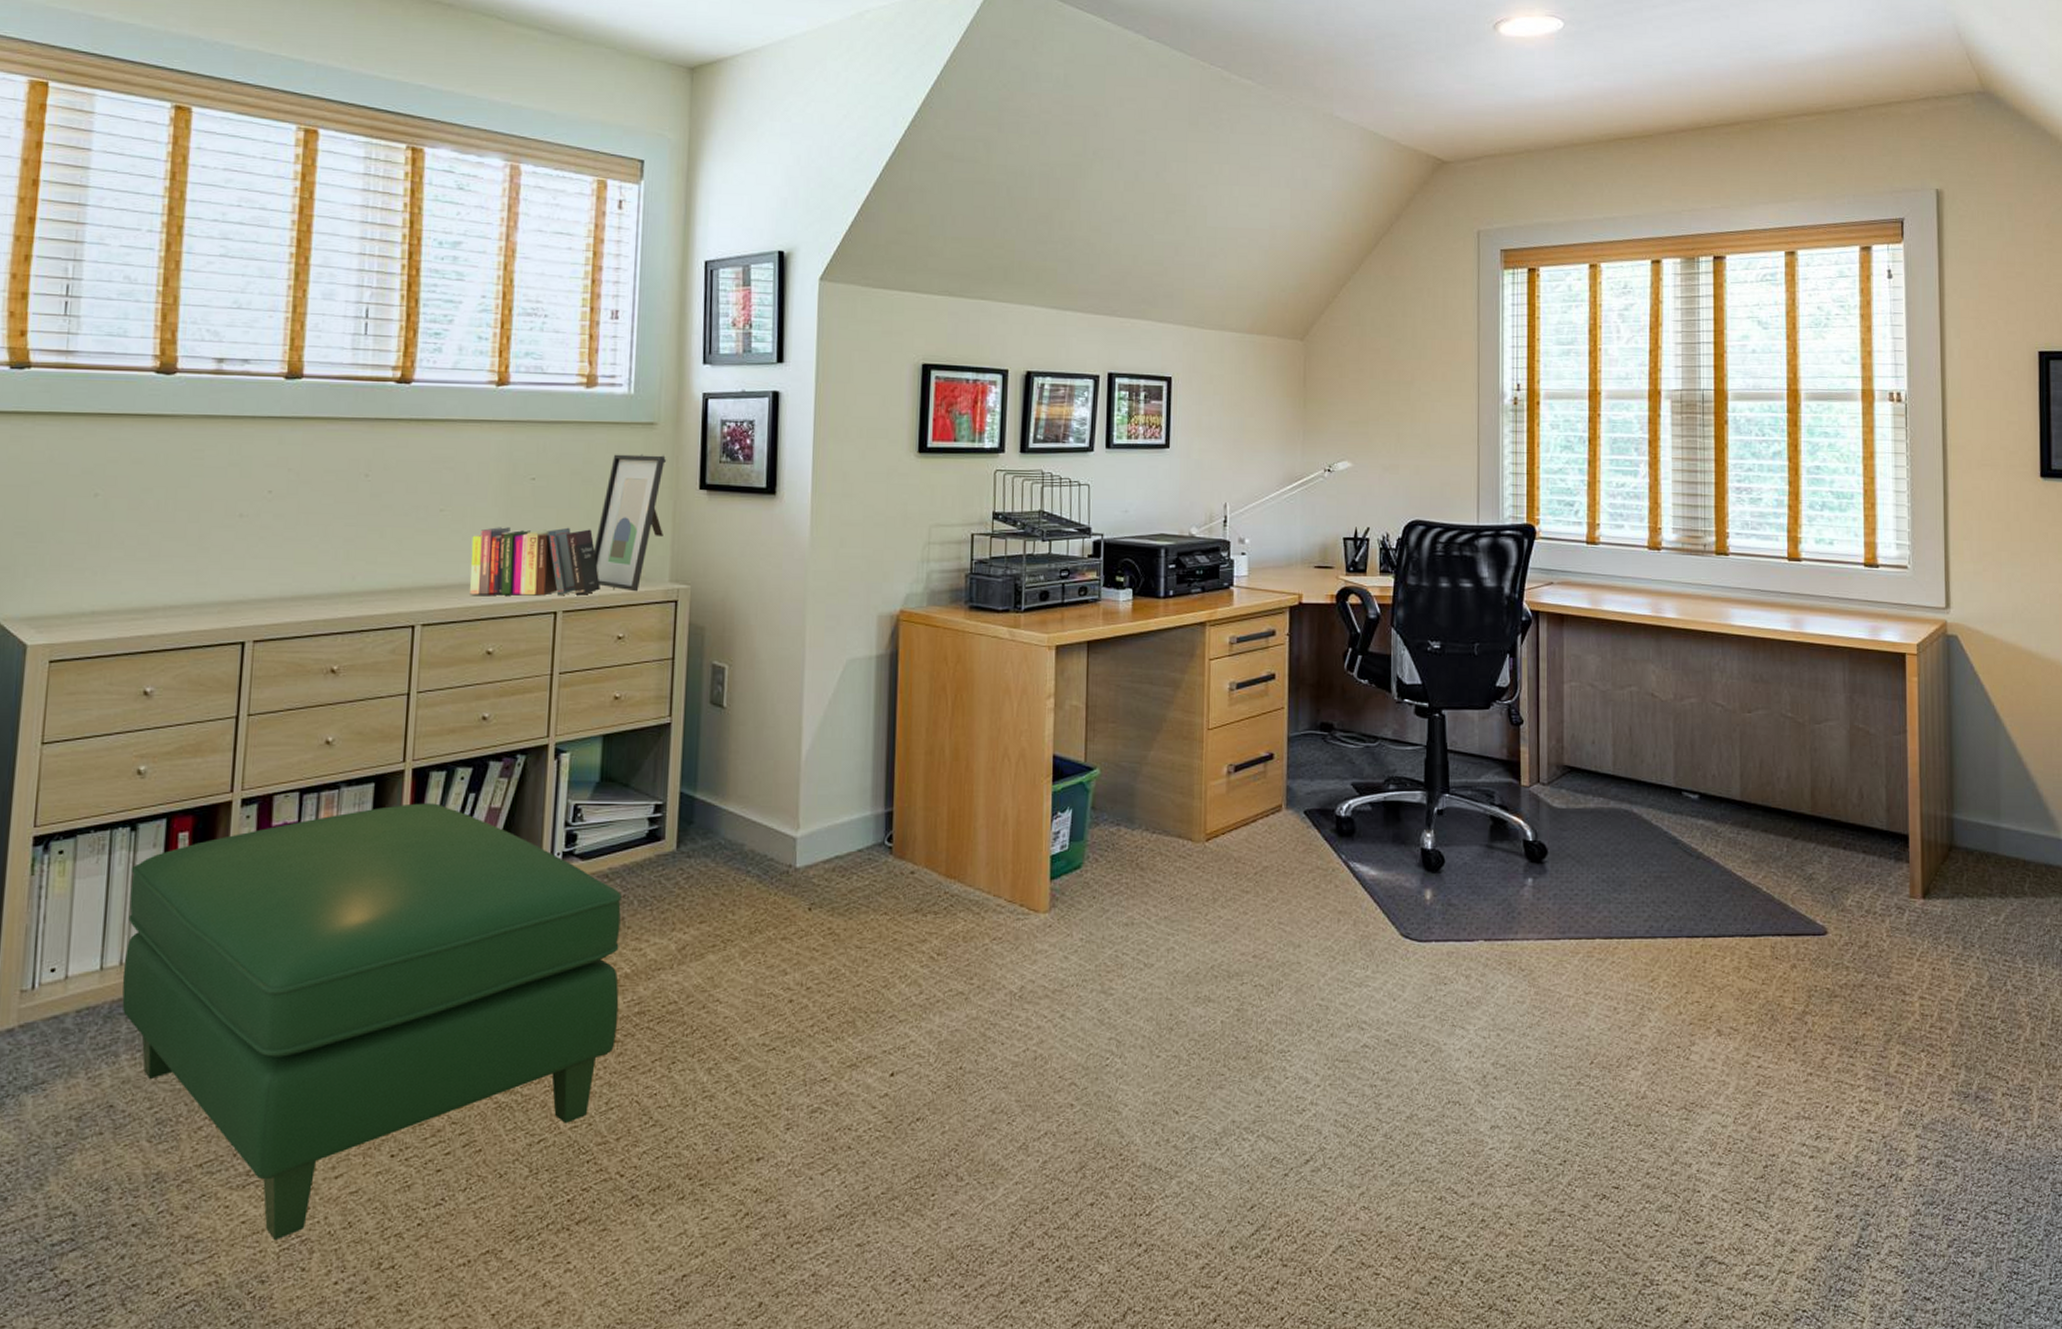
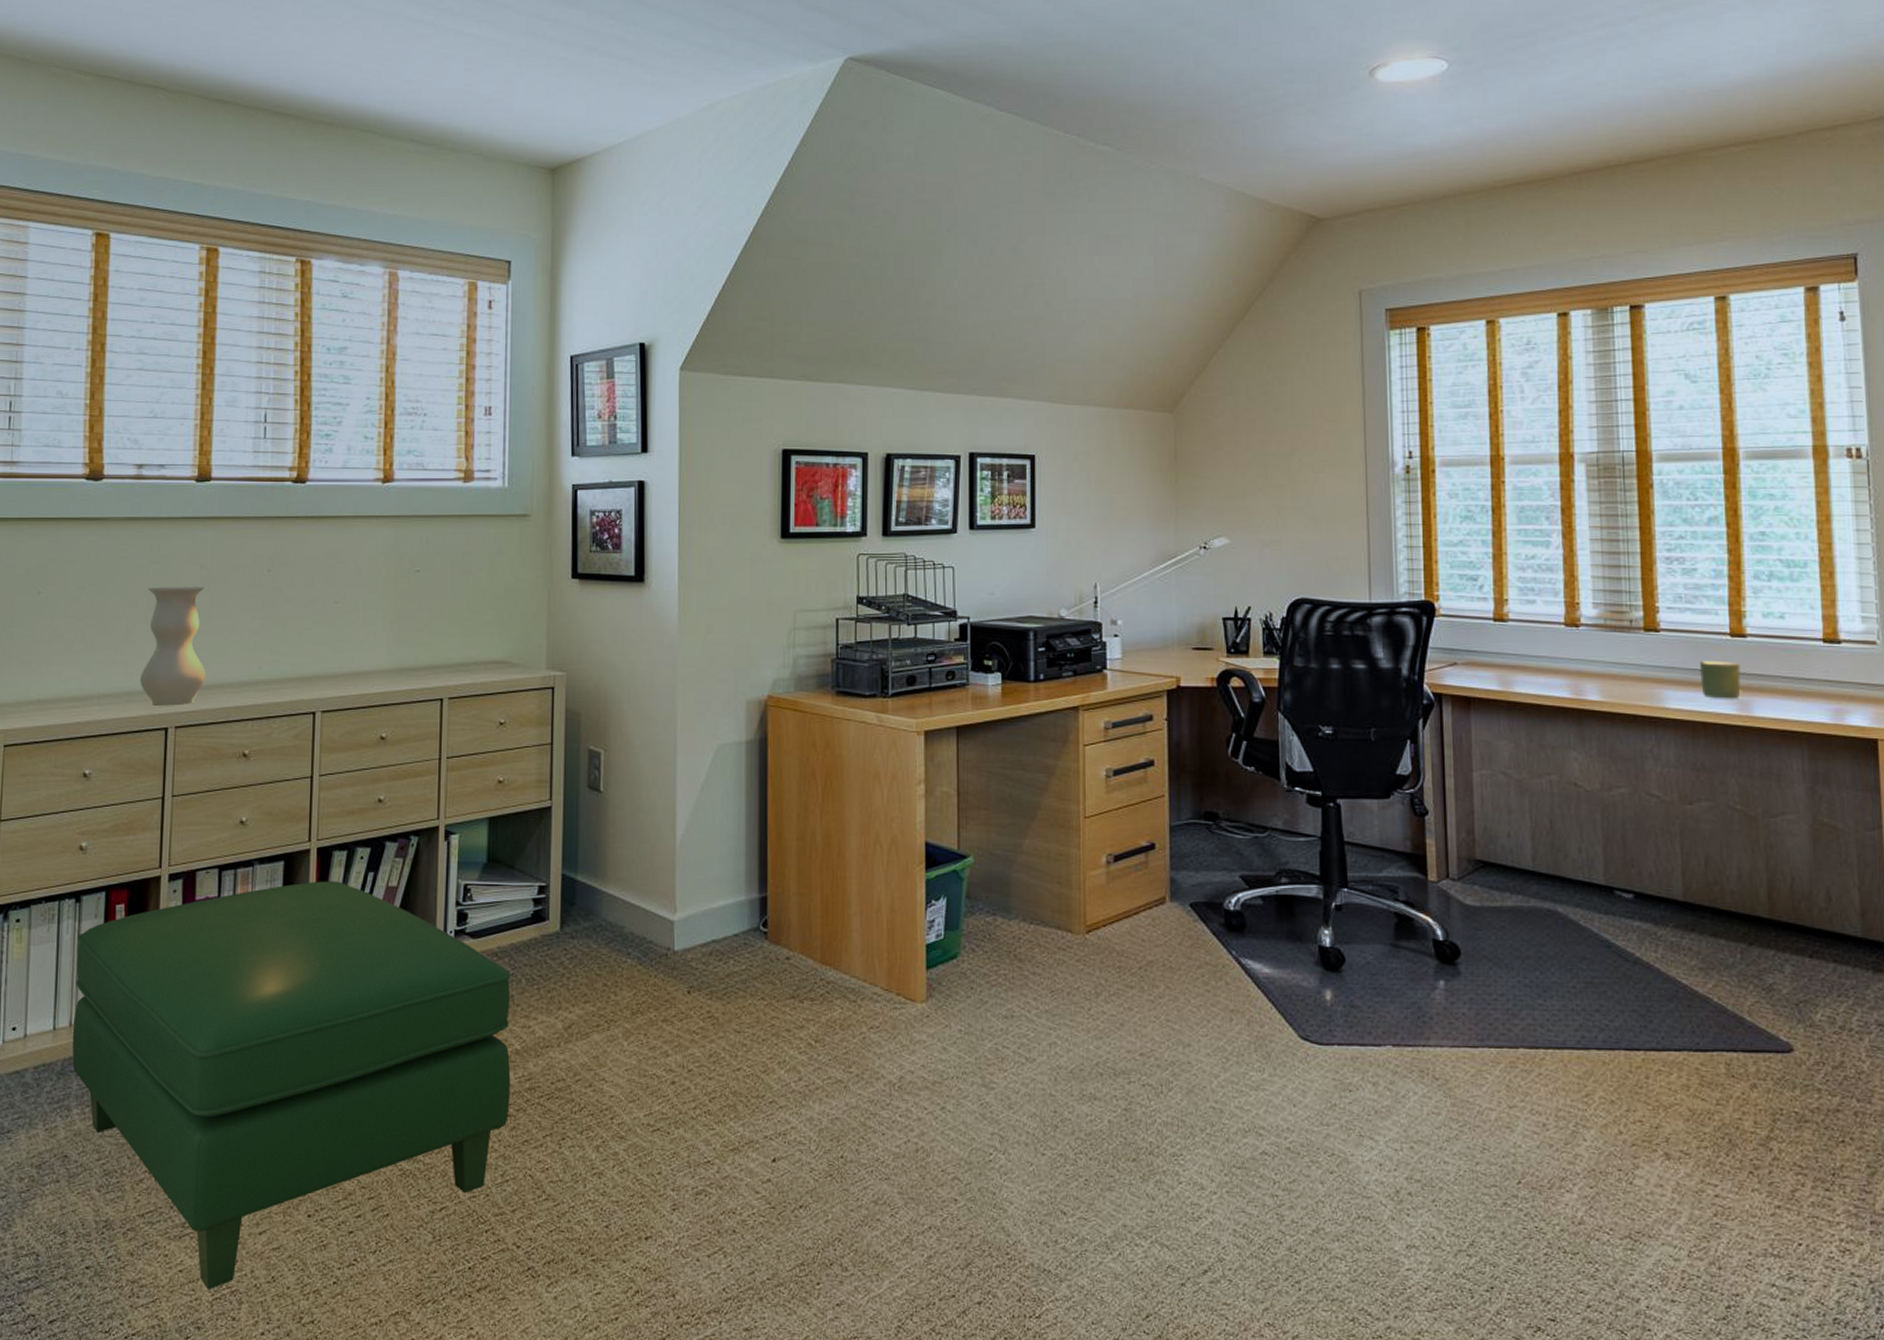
vase: none [213,490,292,619] -> present [139,586,206,706]
books: present [470,527,600,597] -> none [363,617,482,684]
picture frame: present [593,453,667,592] -> none [475,544,541,679]
mug: none [1762,581,1795,618] -> present [1700,660,1741,701]

